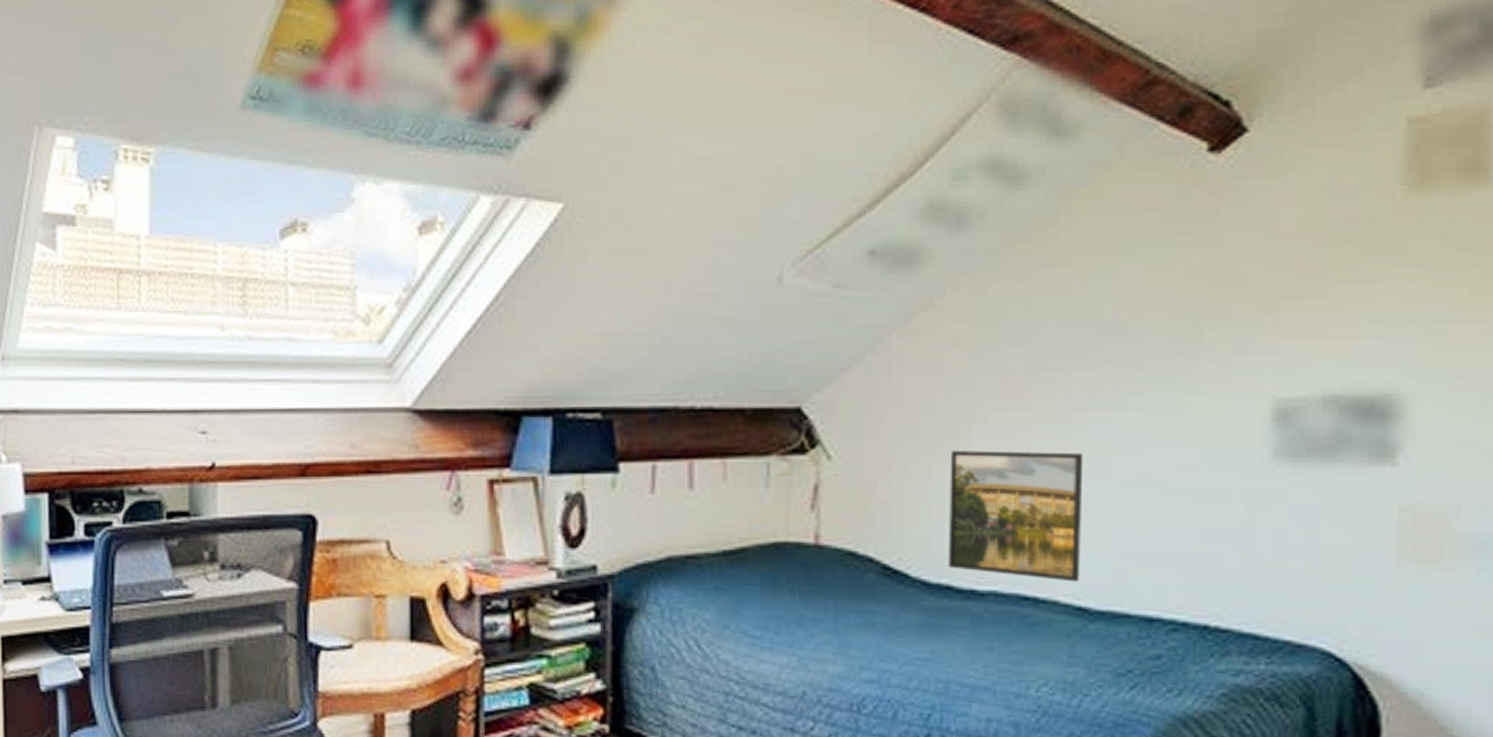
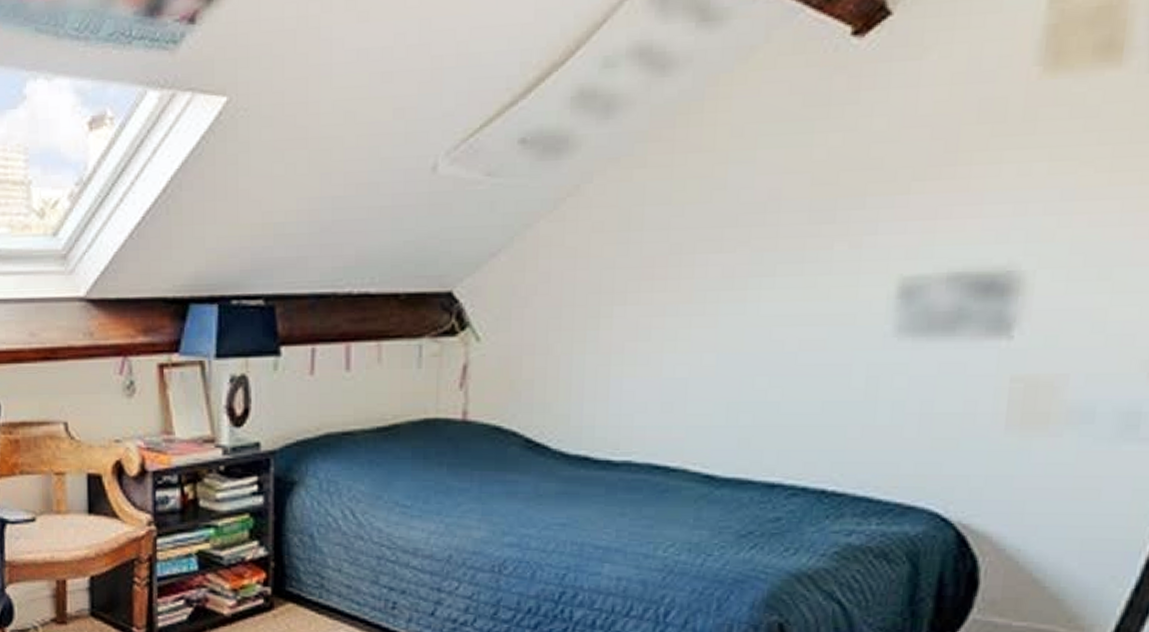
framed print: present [949,451,1084,582] -> none [587,330,718,452]

